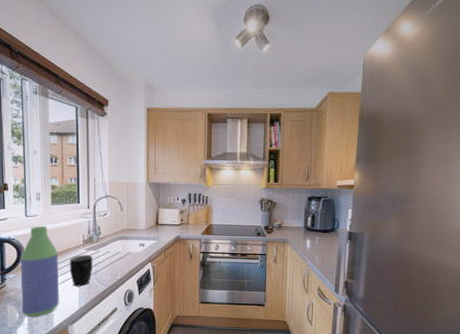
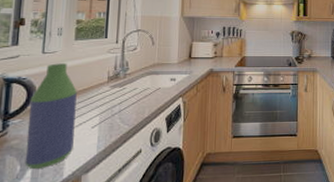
mug: present [69,254,93,287] -> none [89,92,118,129]

